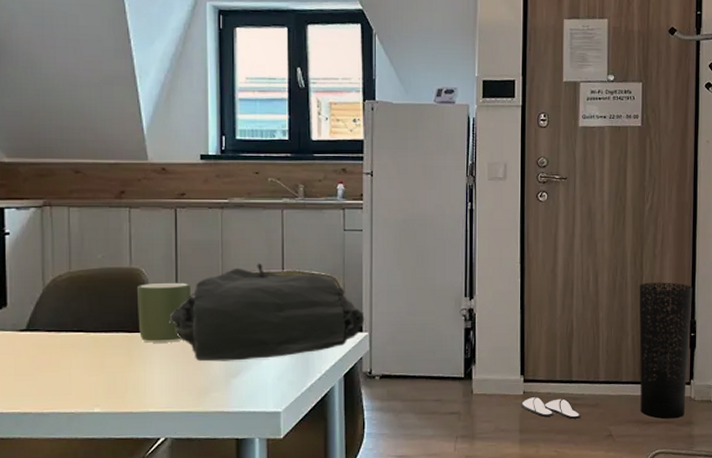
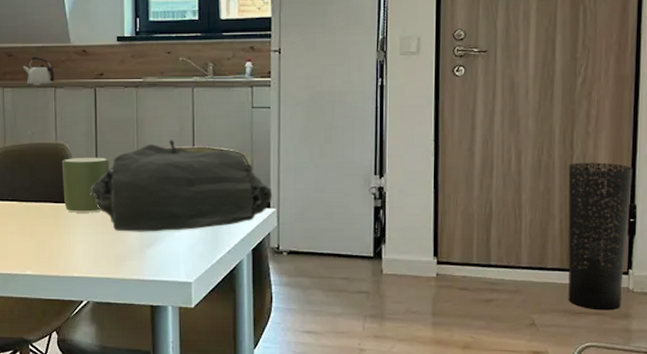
kettle: none [92,174,130,206] -> present [23,57,55,86]
slippers: present [521,397,581,419] -> none [434,280,500,305]

